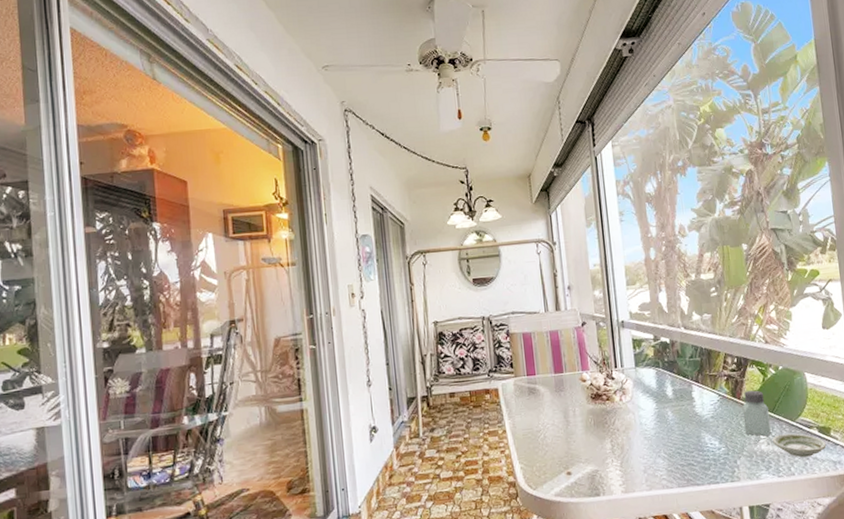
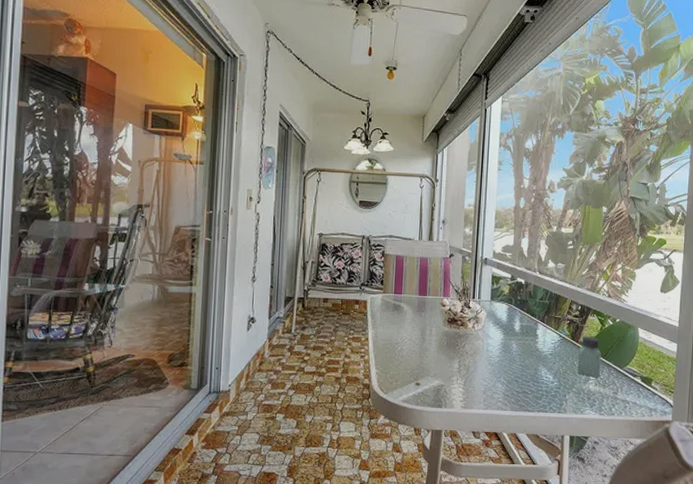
saucer: present [772,433,827,458] -> none [599,378,646,401]

